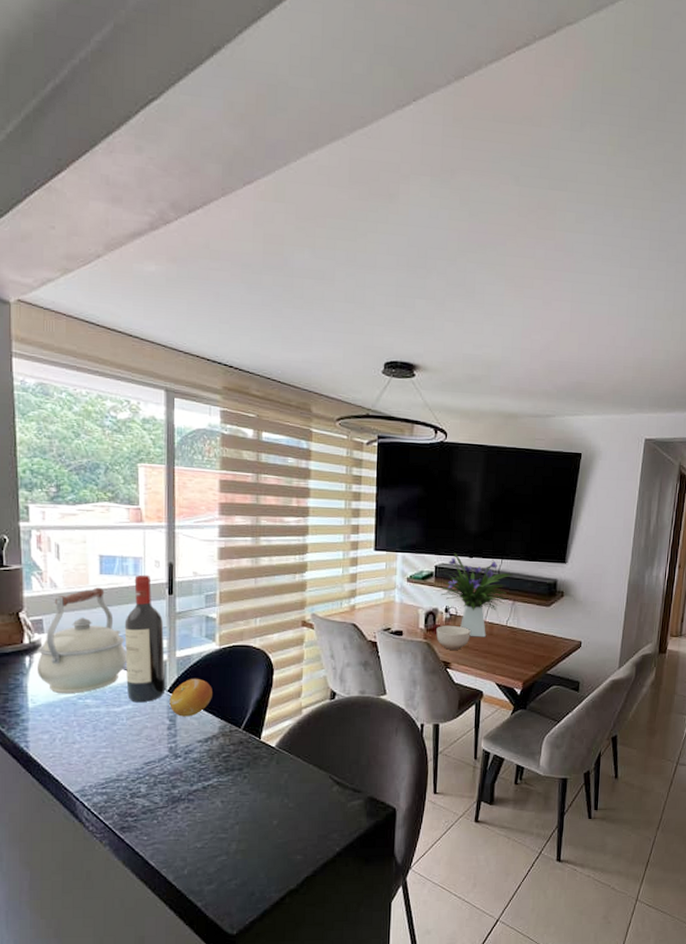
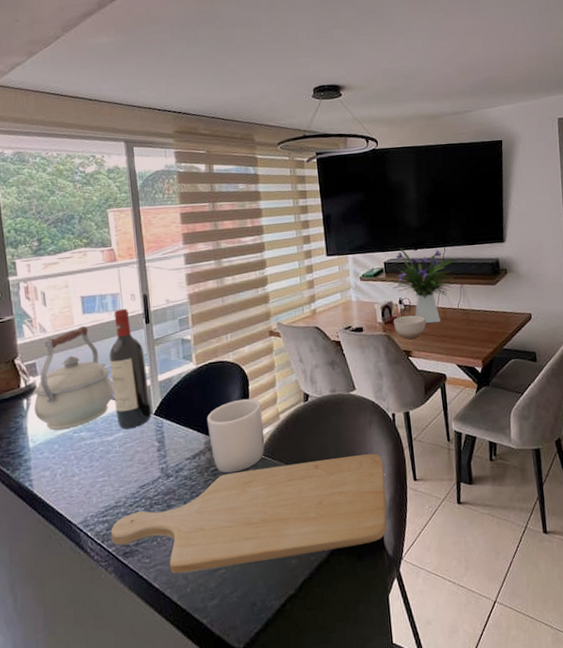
chopping board: none [109,761,404,855] -> present [110,453,387,574]
fruit: present [169,678,212,717] -> none [156,398,195,437]
mug: none [223,688,285,763] -> present [206,398,265,474]

